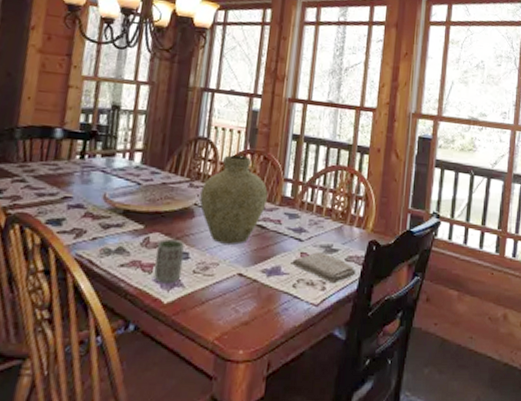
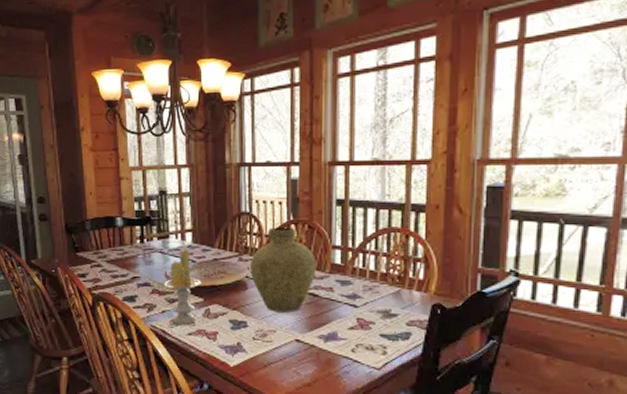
candle: none [100,170,145,254] -> present [164,249,202,325]
cup: present [153,239,184,284] -> none [217,310,243,349]
washcloth: present [293,252,357,284] -> none [350,317,420,348]

